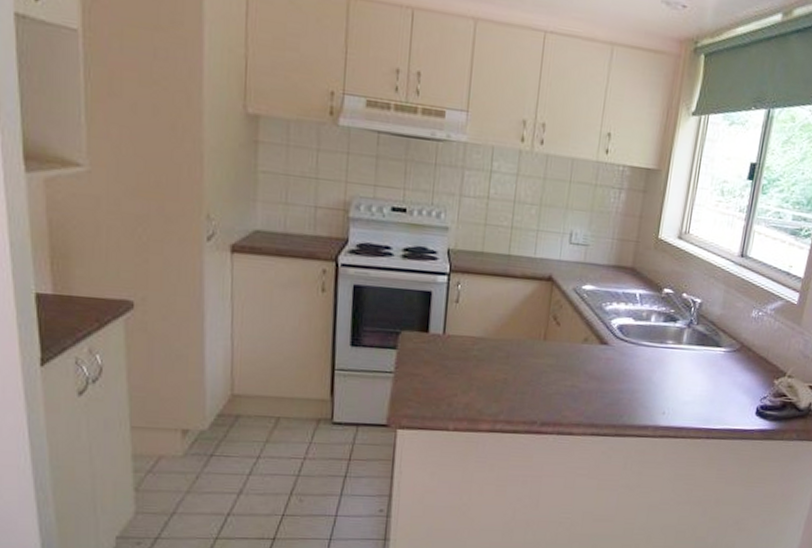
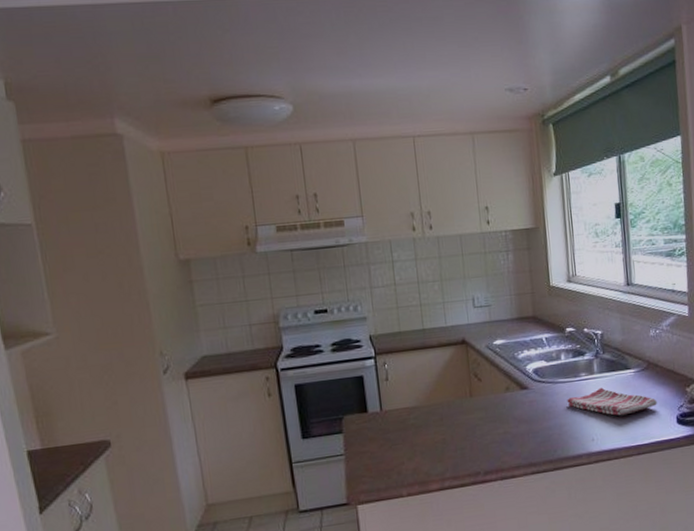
dish towel: none [646,360,741,395] -> present [567,387,657,416]

